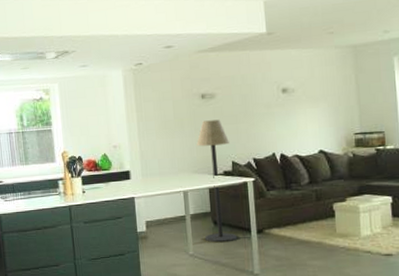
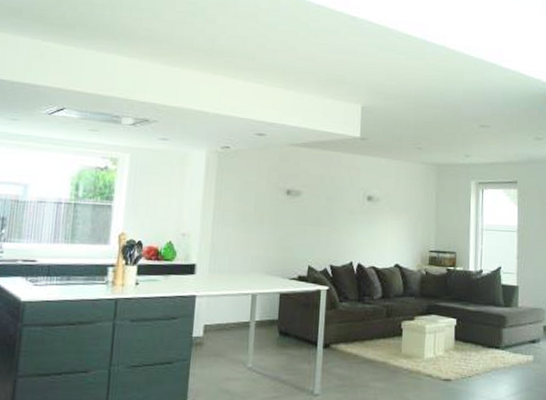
floor lamp: present [197,119,238,243] -> none [268,218,309,356]

